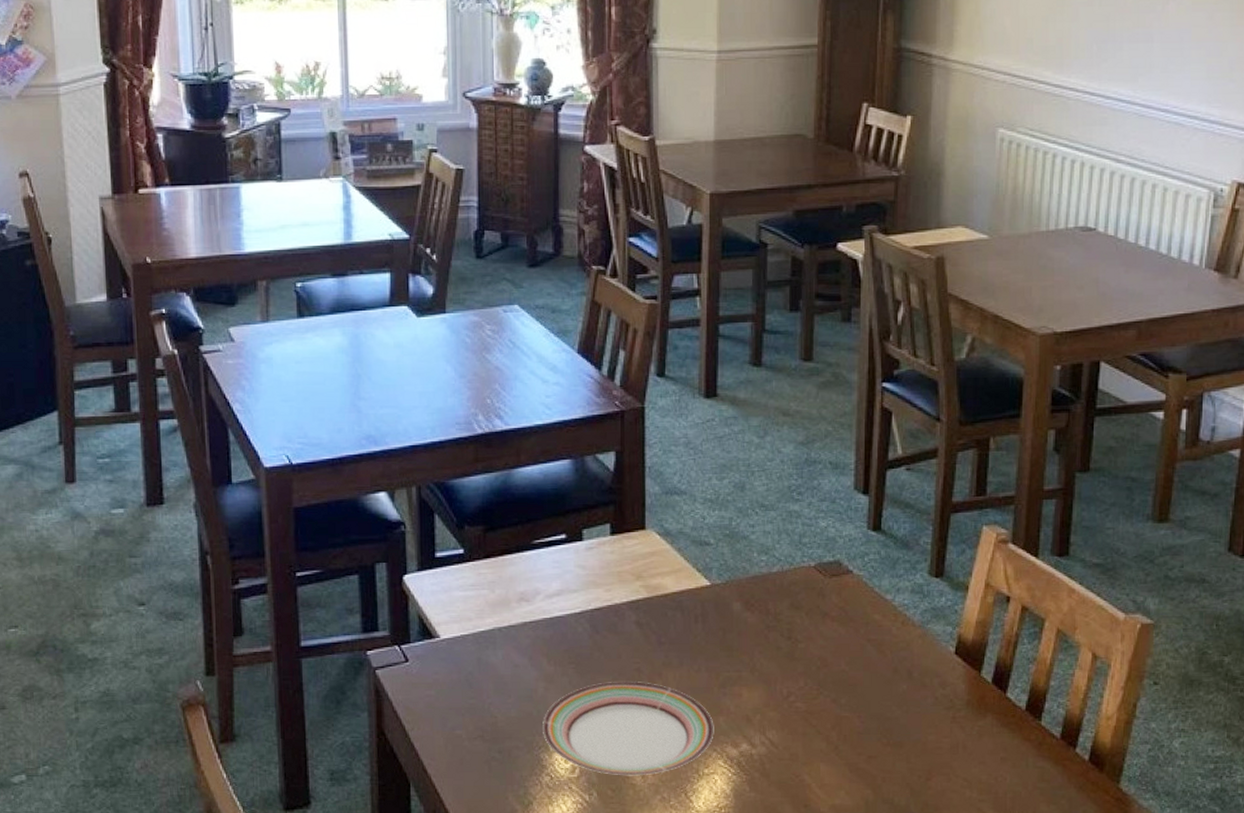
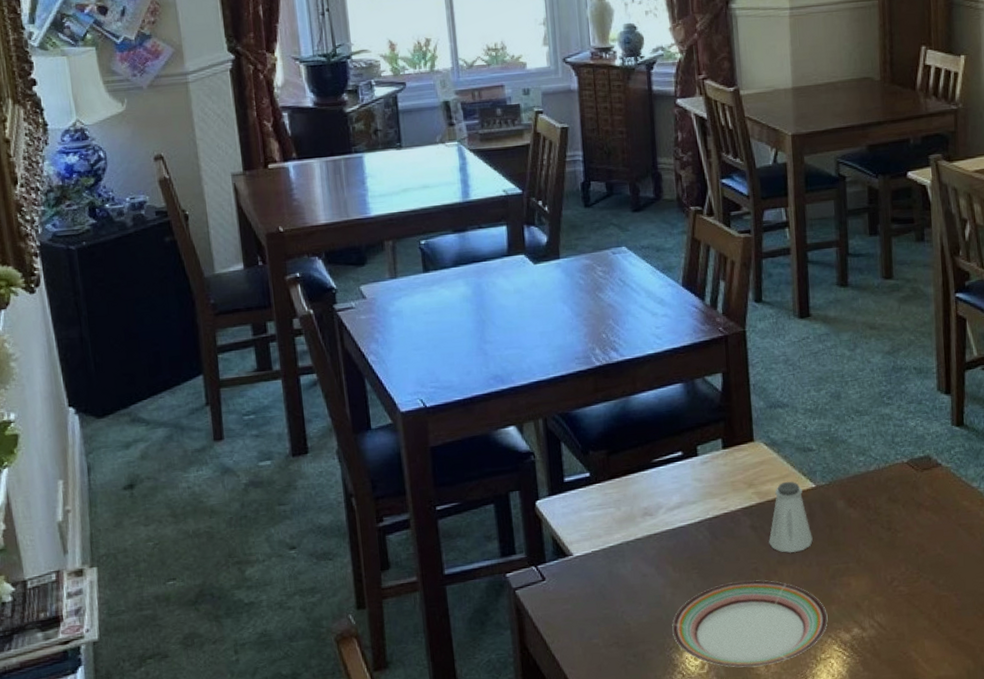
saltshaker: none [655,576,703,655] -> present [769,481,813,553]

